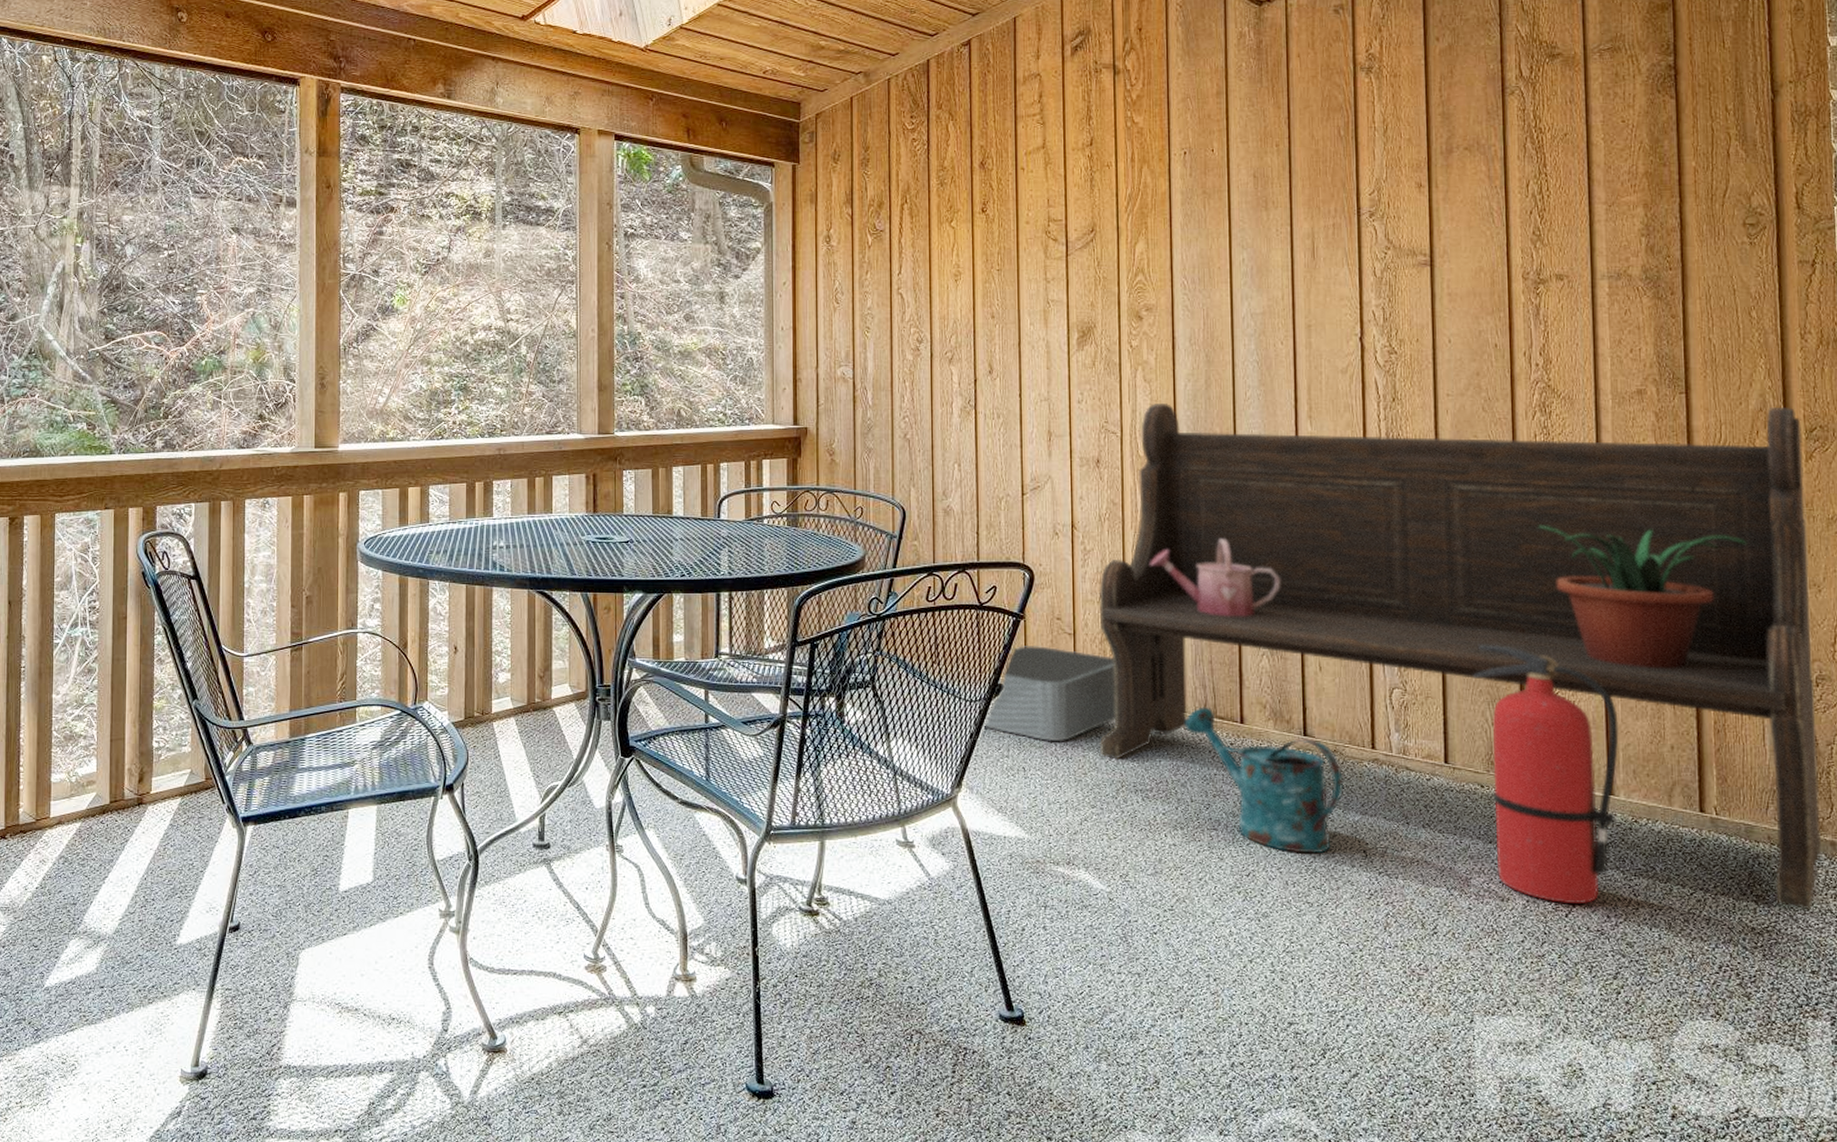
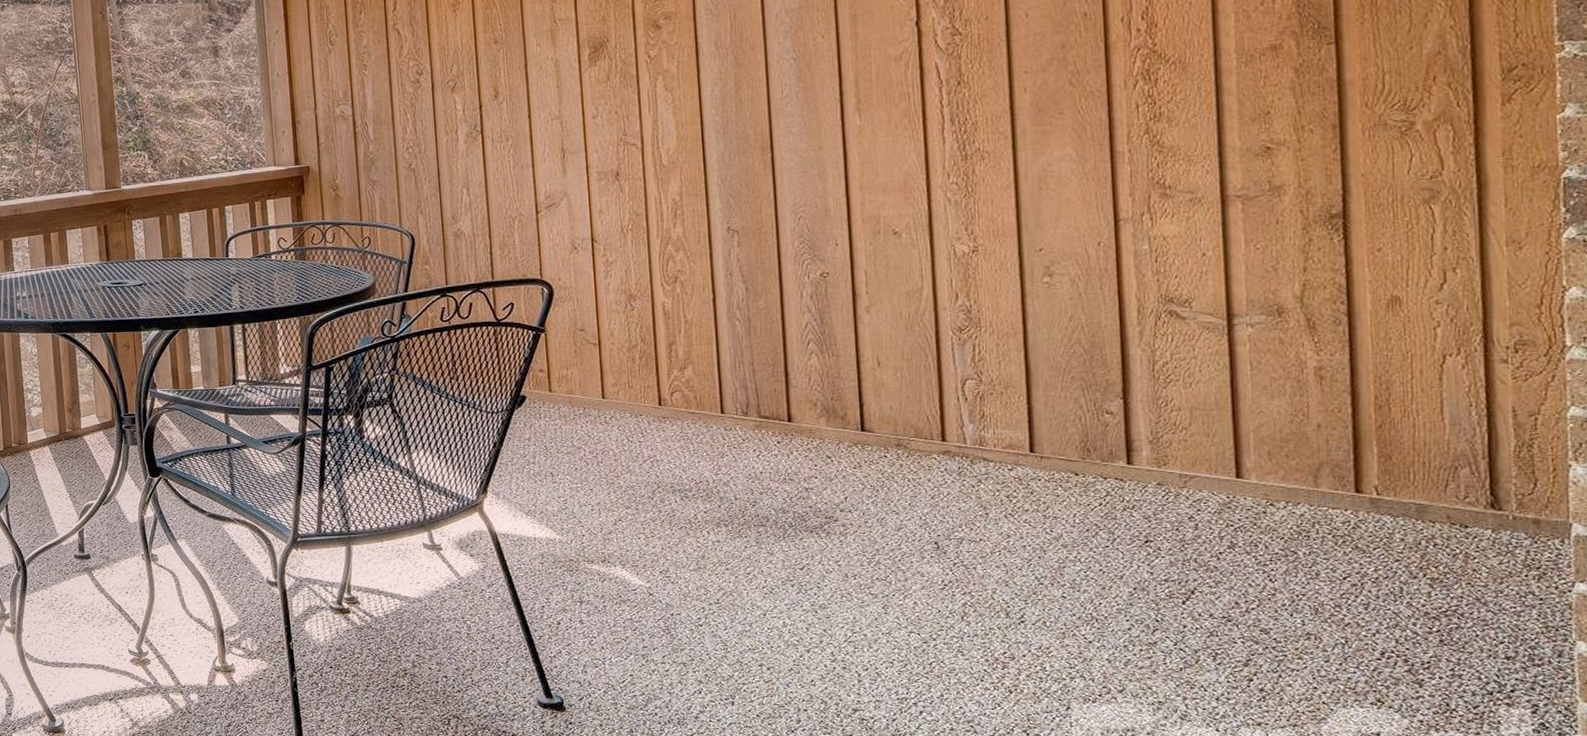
storage bin: present [984,646,1117,742] -> none [508,357,649,448]
bench: present [1099,404,1821,910] -> none [624,47,1520,593]
watering can: present [1150,539,1280,617] -> none [680,240,829,318]
watering can: present [1185,707,1344,854] -> none [725,407,910,547]
fire extinguisher: present [1473,645,1619,903] -> none [1063,329,1249,590]
potted plant: present [1538,526,1748,669] -> none [1142,195,1420,344]

